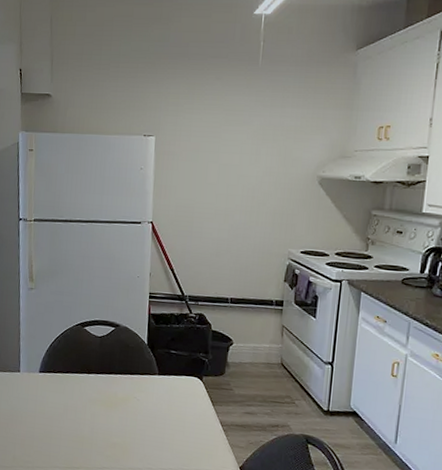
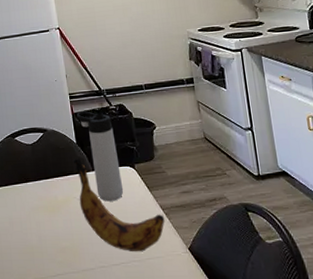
banana: none [138,359,222,462] -> present [73,157,165,252]
thermos bottle: none [153,313,189,409] -> present [77,111,124,202]

